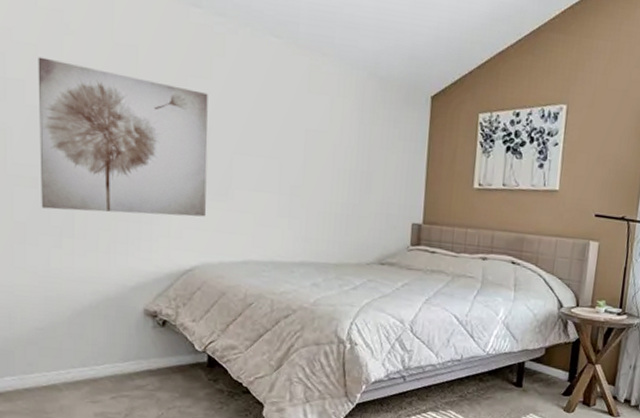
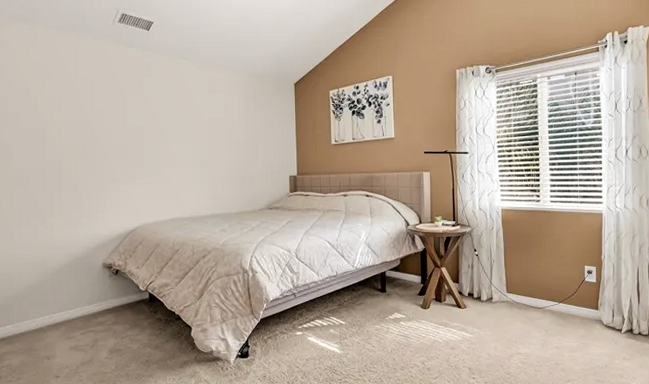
wall art: present [38,57,208,217] -> none [28,95,143,198]

